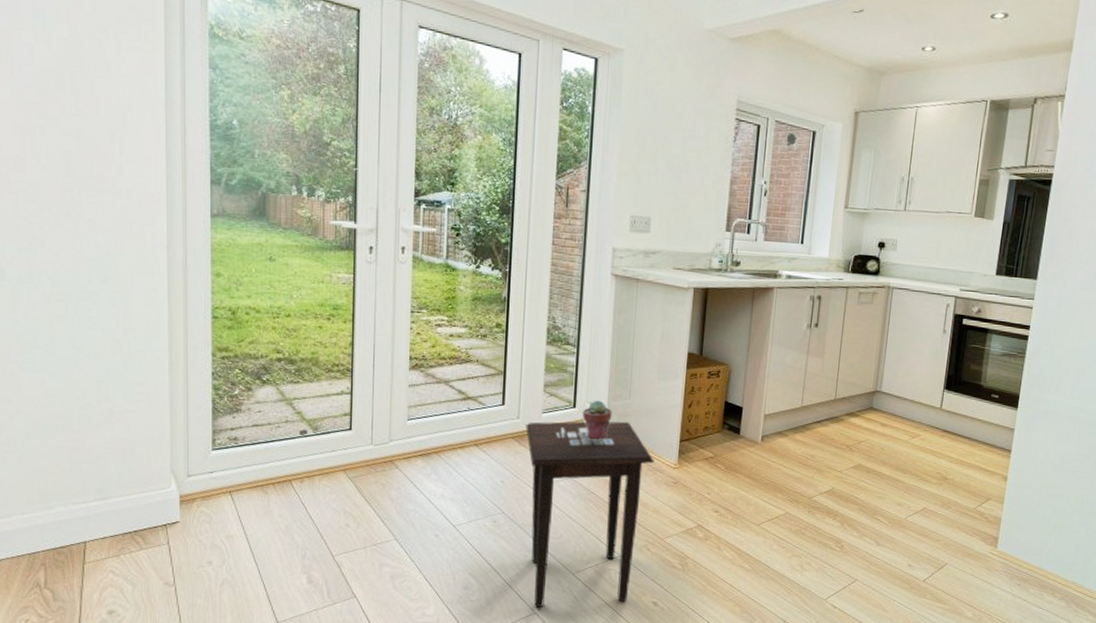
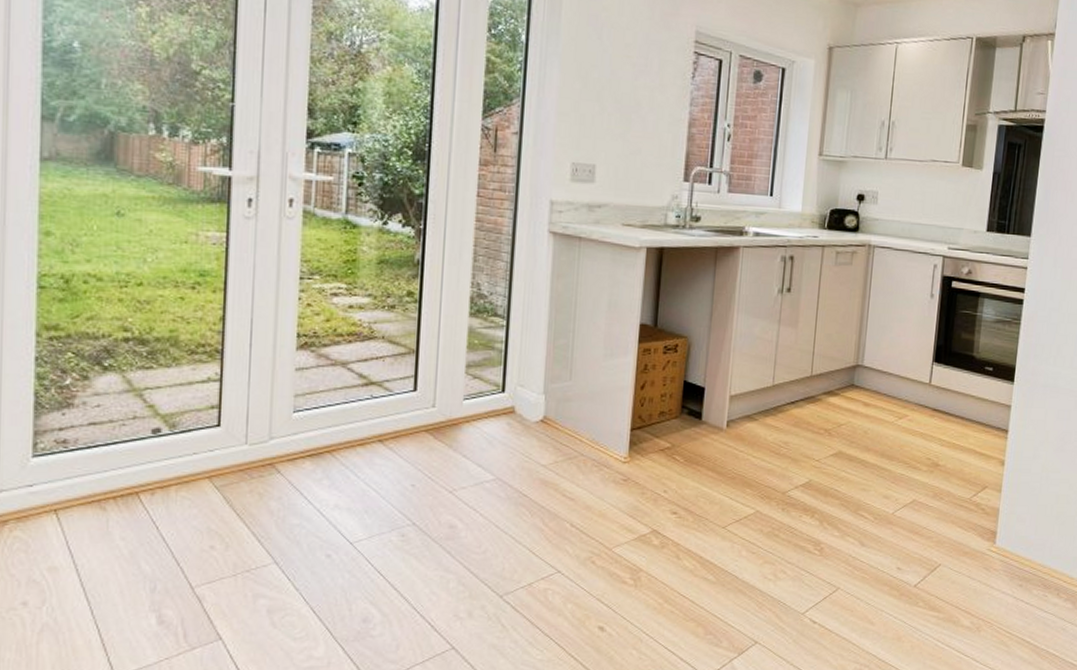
side table: present [526,421,654,608] -> none [443,407,600,641]
potted succulent: present [583,400,612,440] -> none [513,382,550,430]

